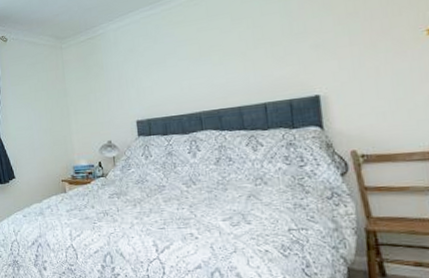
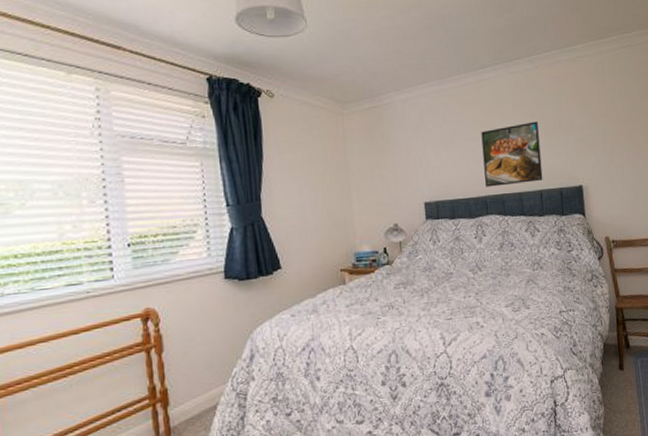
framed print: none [194,31,268,103] -> present [481,121,543,187]

